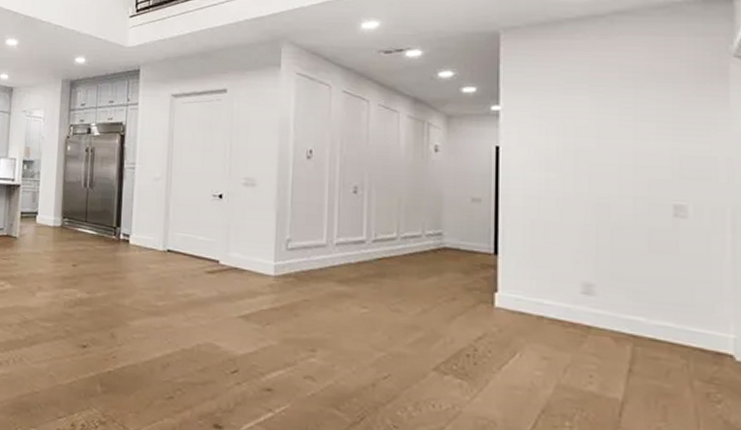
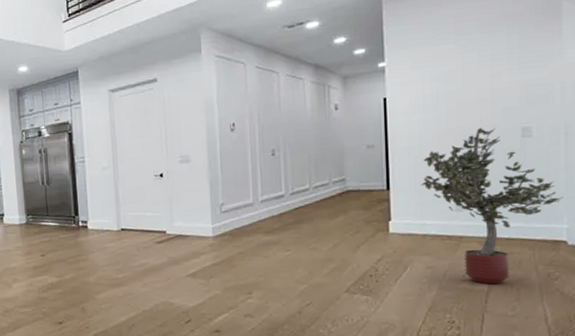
potted tree: none [539,198,730,395] -> present [421,128,563,285]

